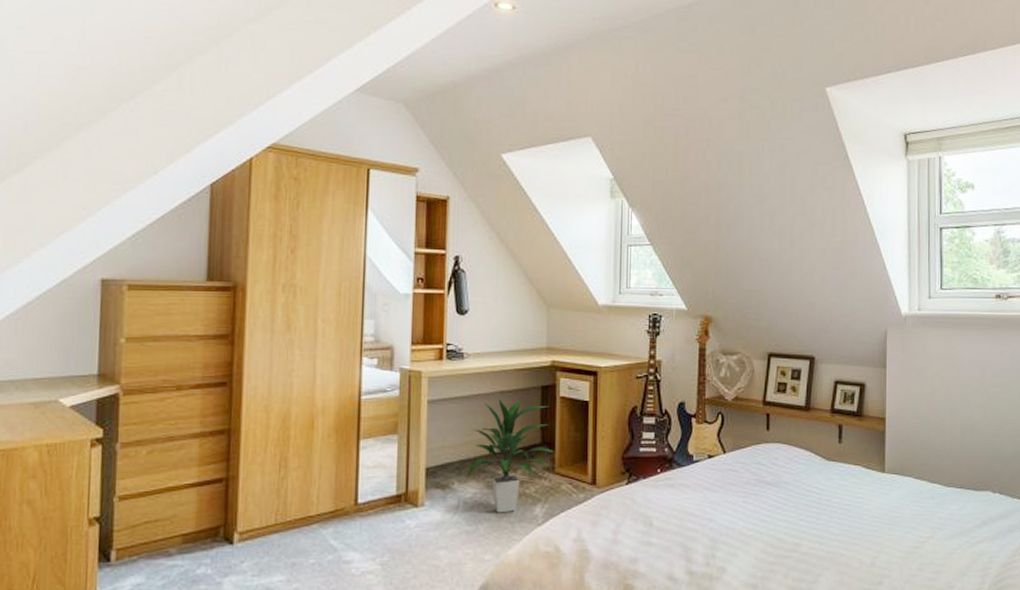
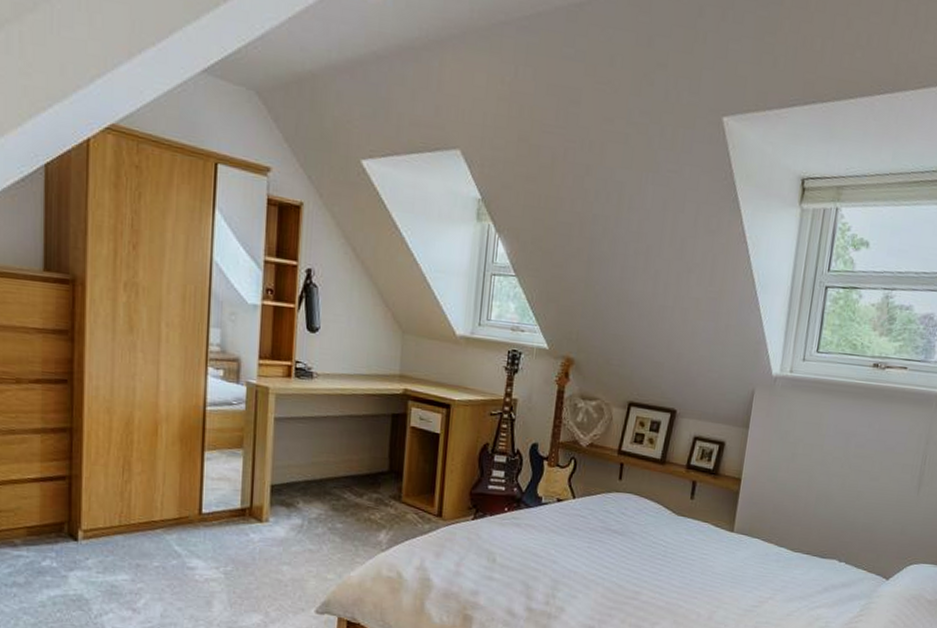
indoor plant: present [465,399,555,513] -> none [311,423,403,536]

